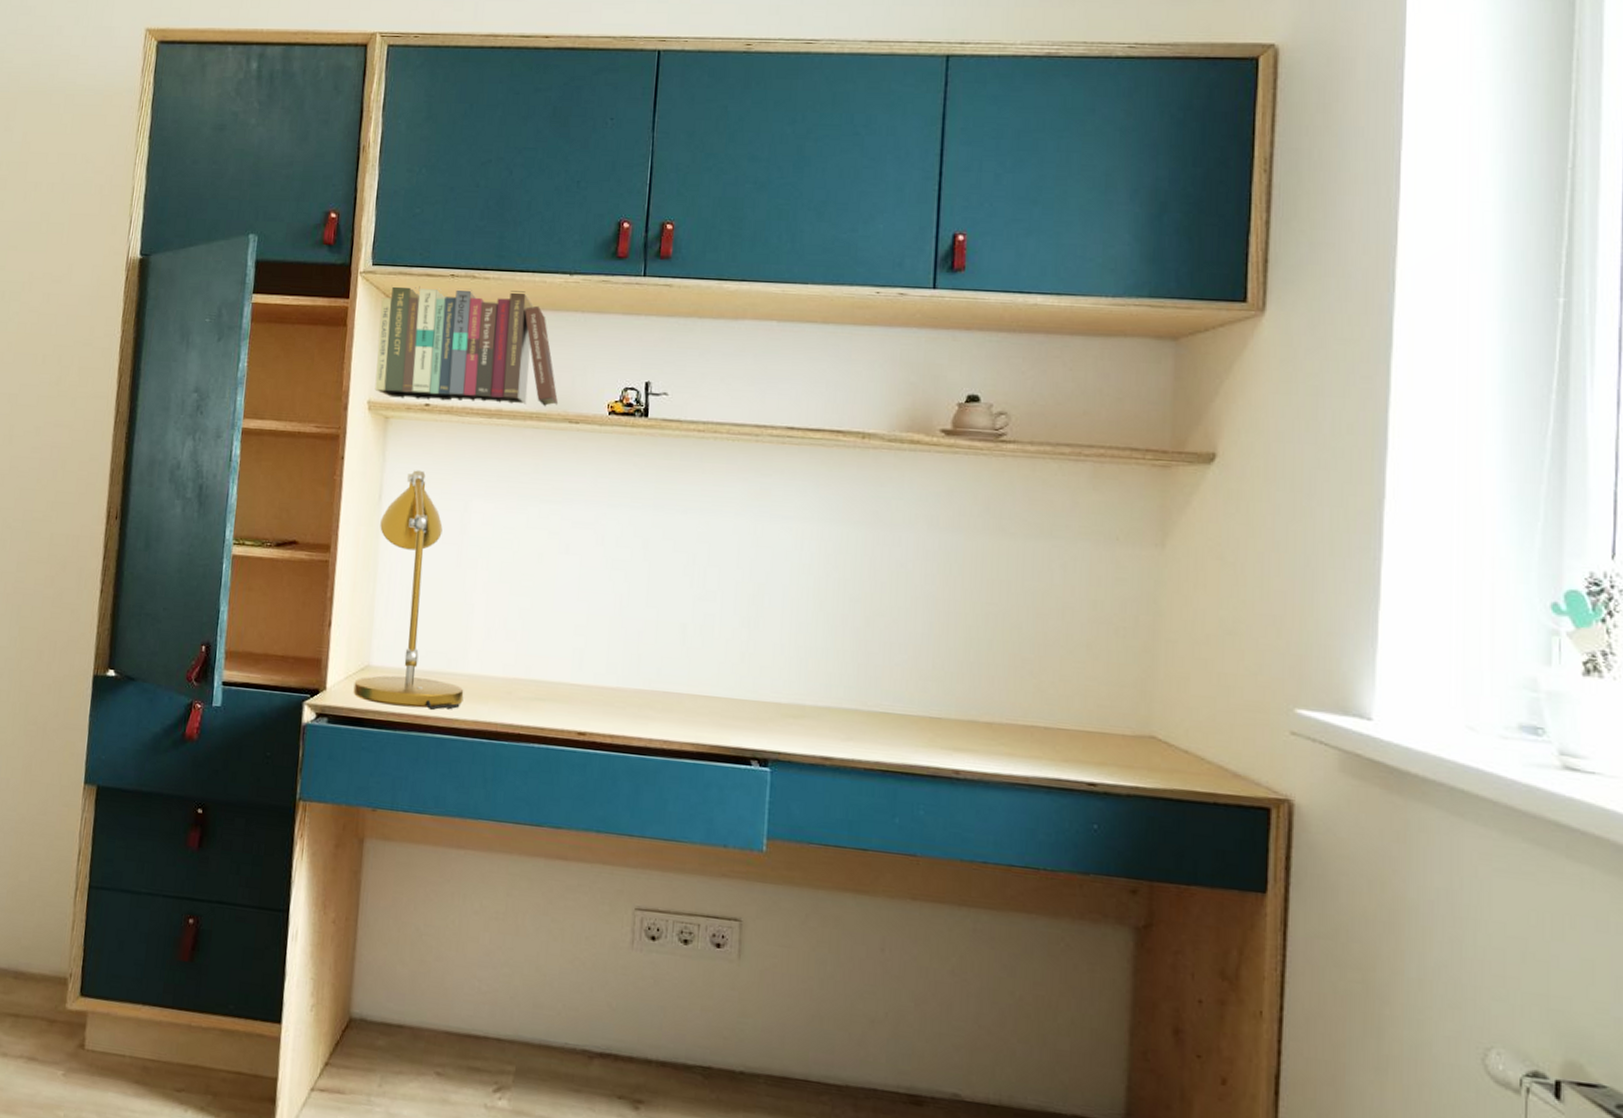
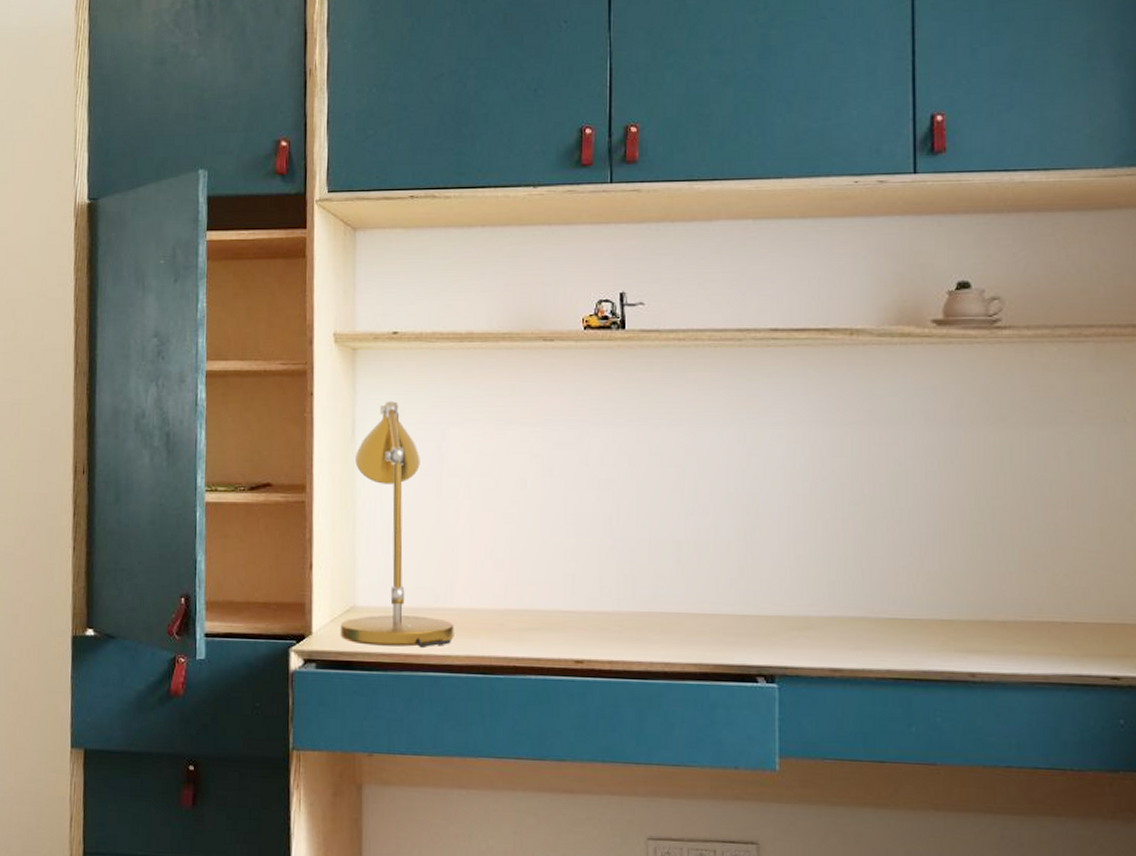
books: present [374,286,559,407] -> none [339,208,531,329]

